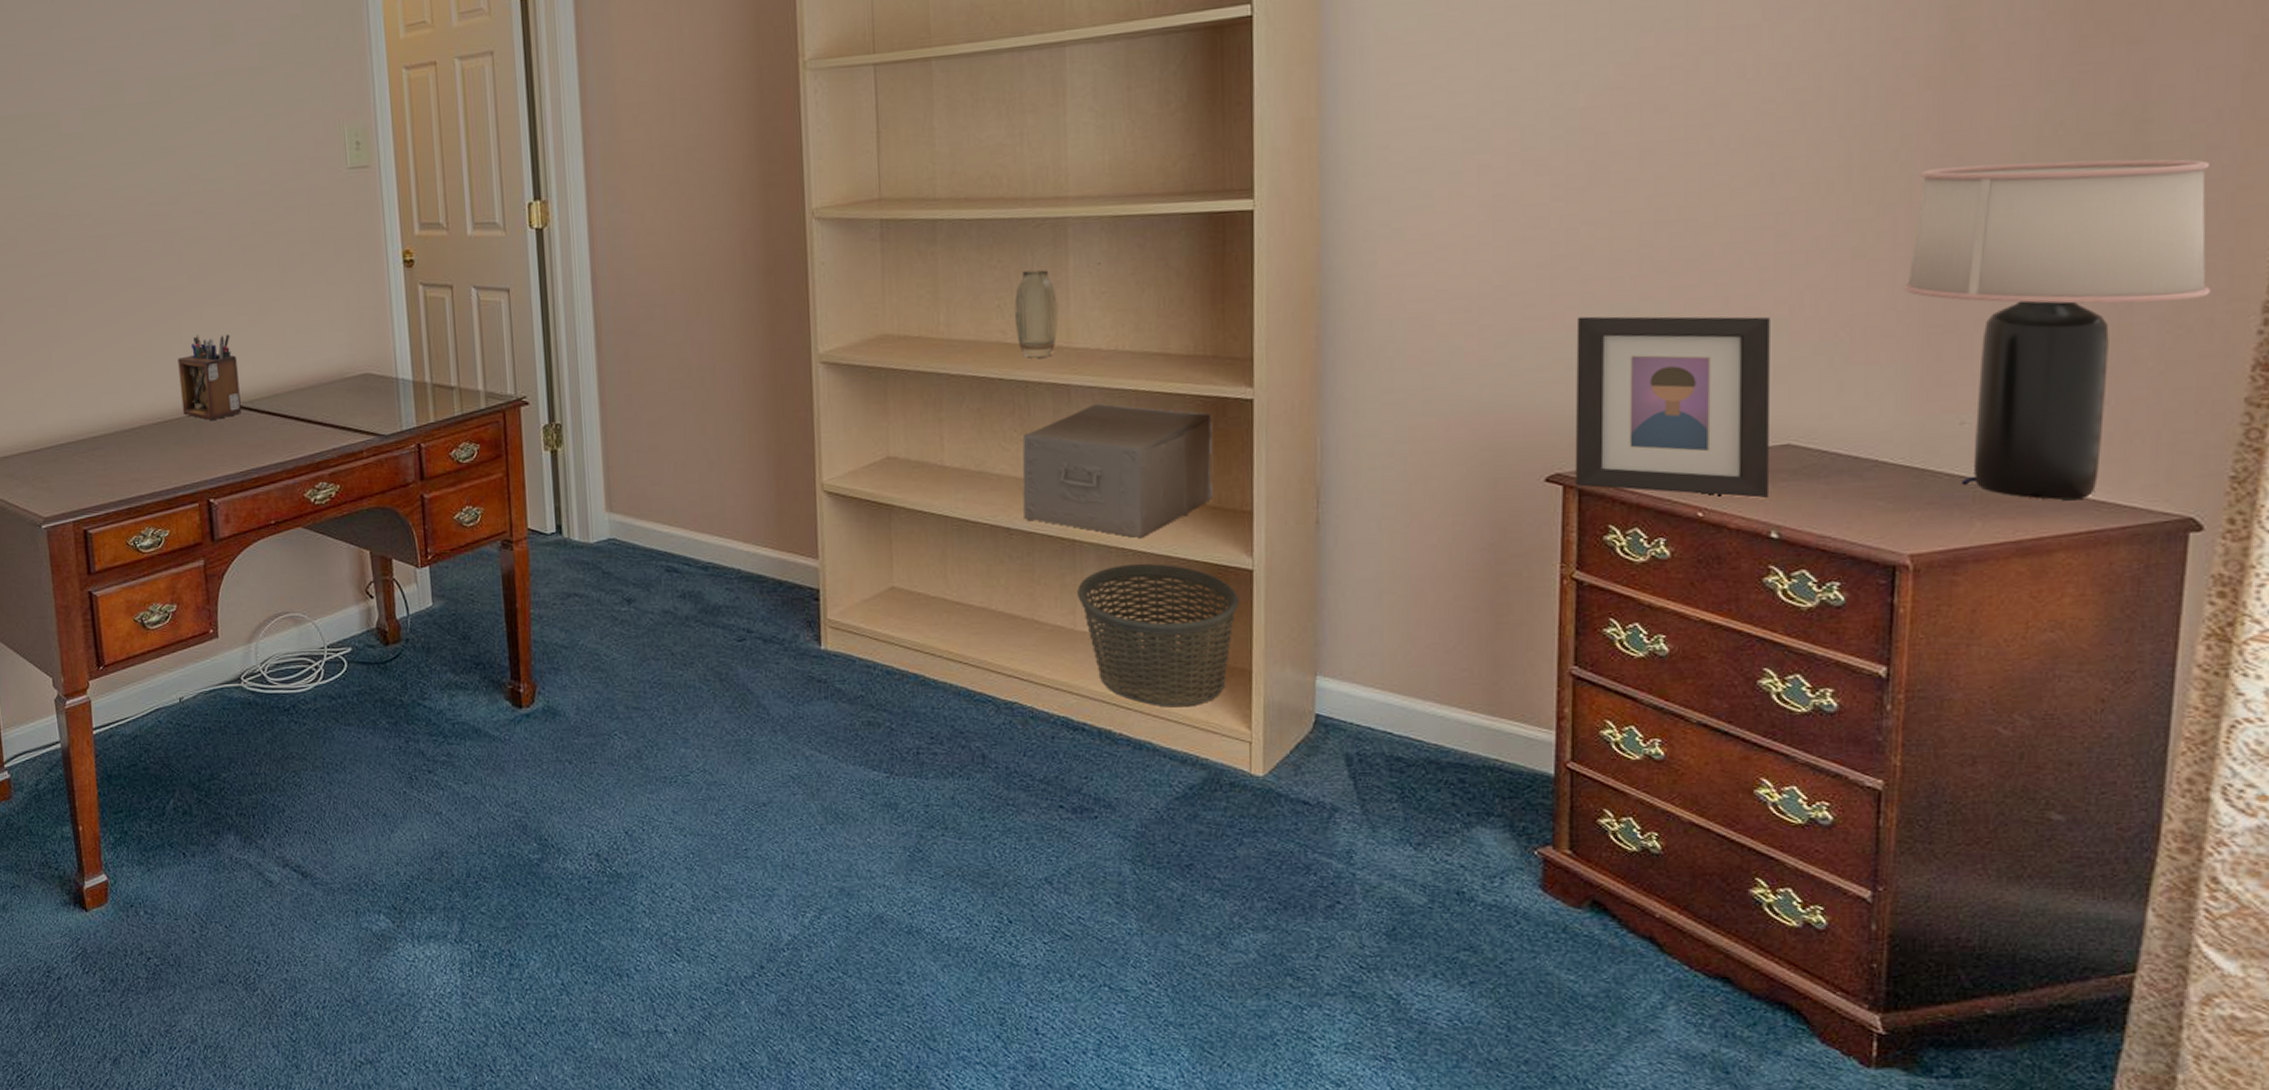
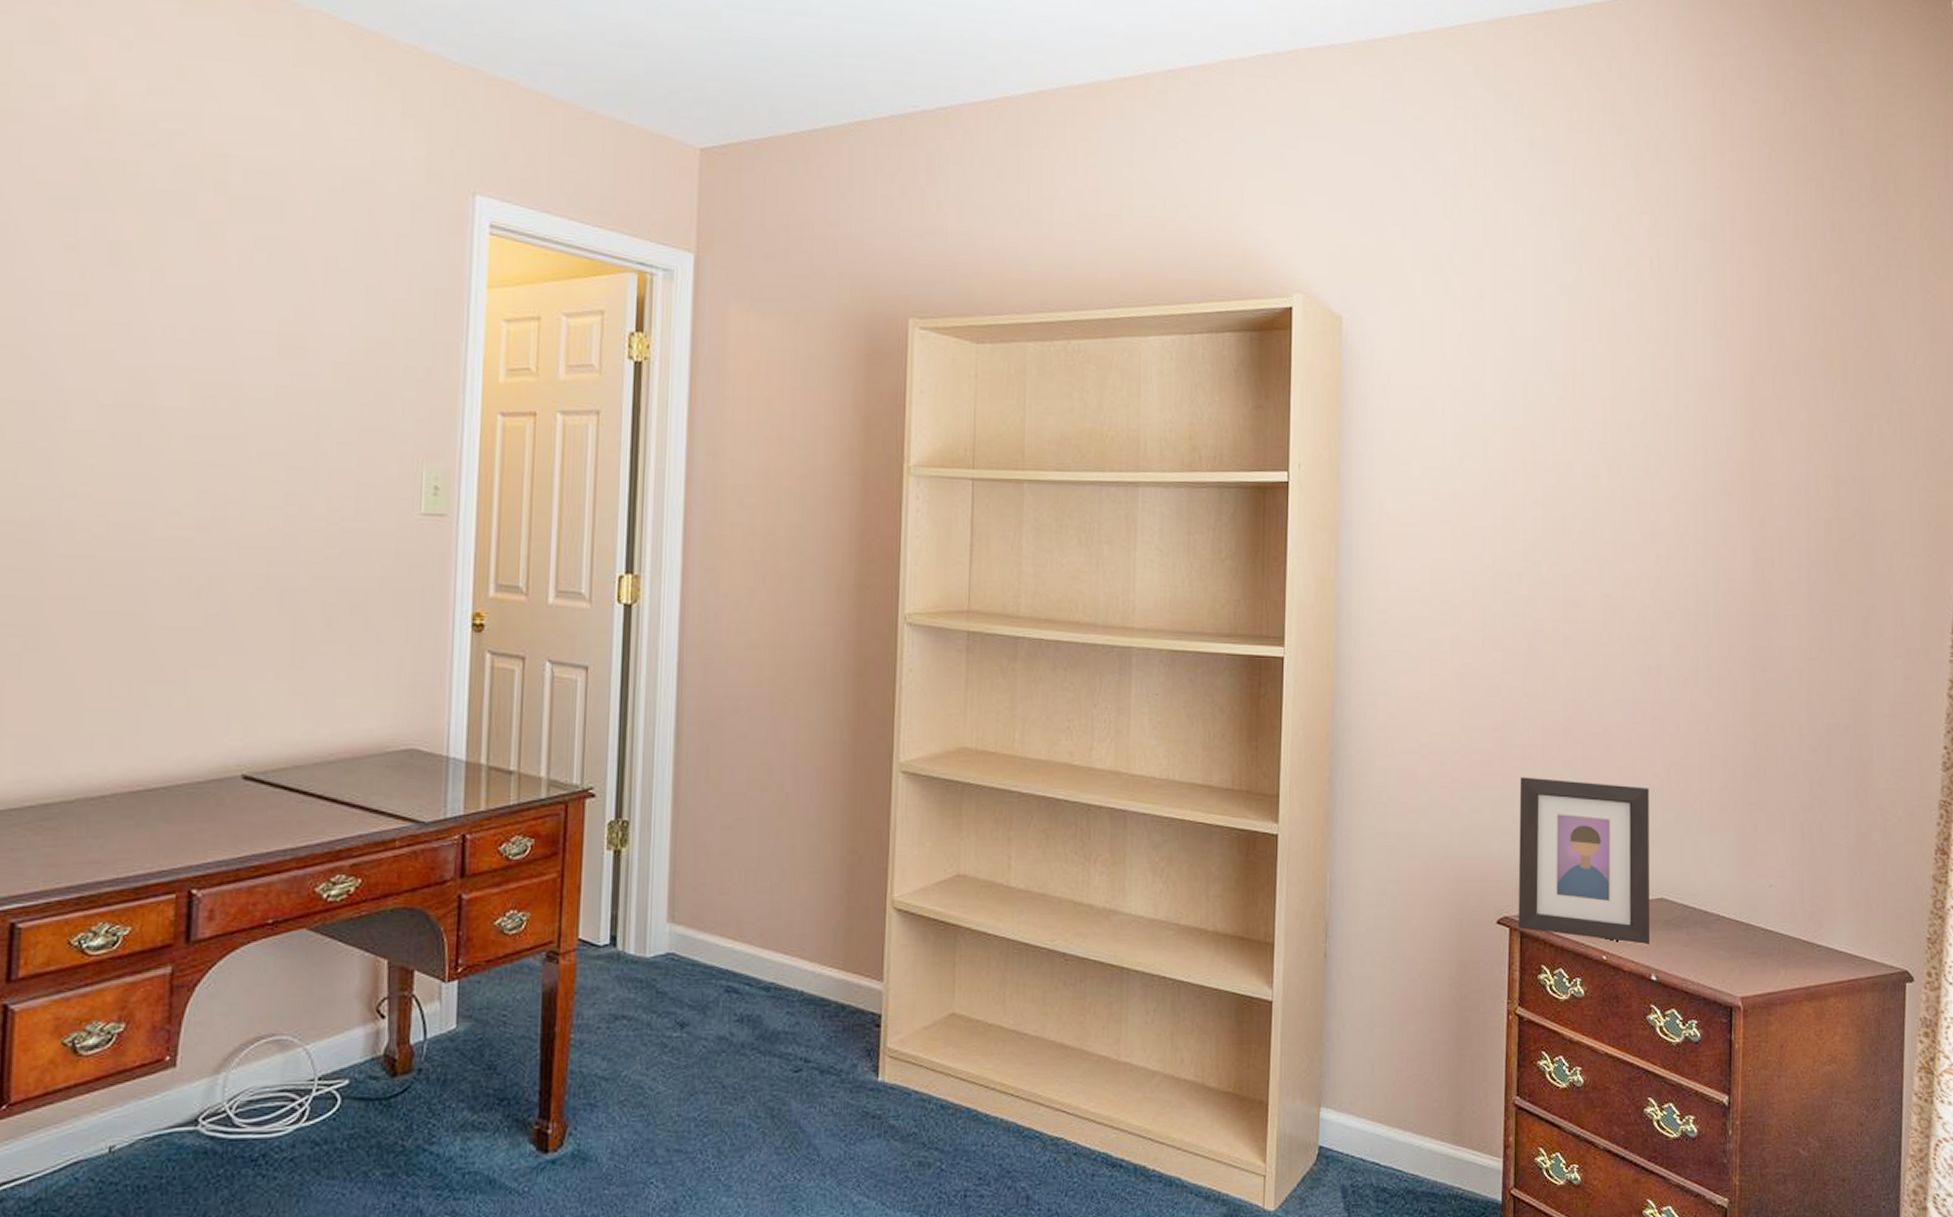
desk organizer: present [177,334,242,421] -> none [172,687,253,793]
vase: present [1014,269,1059,358] -> none [1081,694,1121,782]
decorative box: present [1022,403,1214,538] -> none [1079,830,1244,966]
basket: present [1077,563,1239,708] -> none [1123,992,1260,1142]
table lamp: present [1903,159,2210,500] -> none [1732,676,1910,953]

